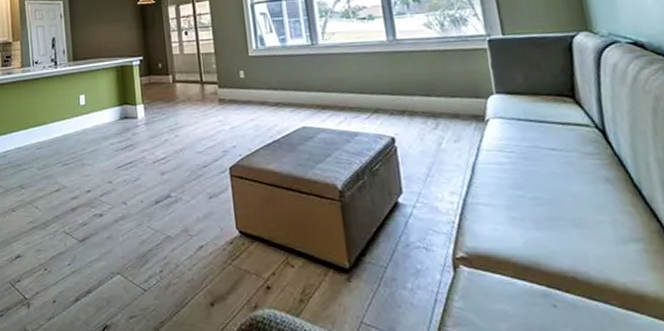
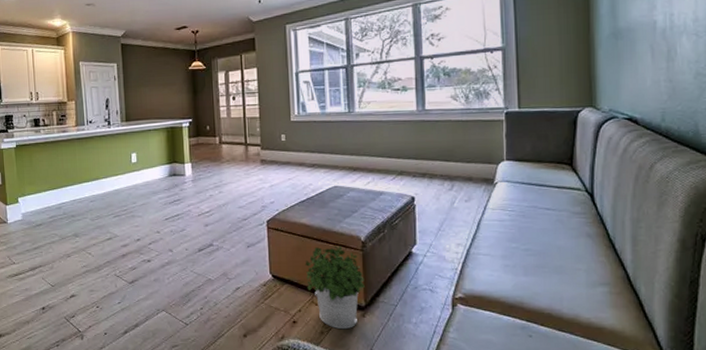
potted plant: none [275,196,347,297] -> present [305,246,365,330]

